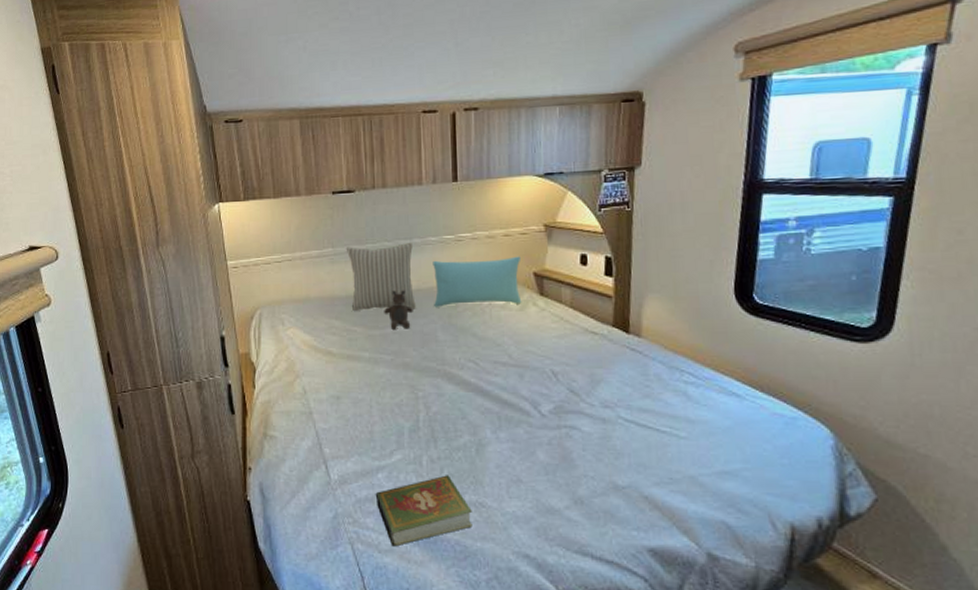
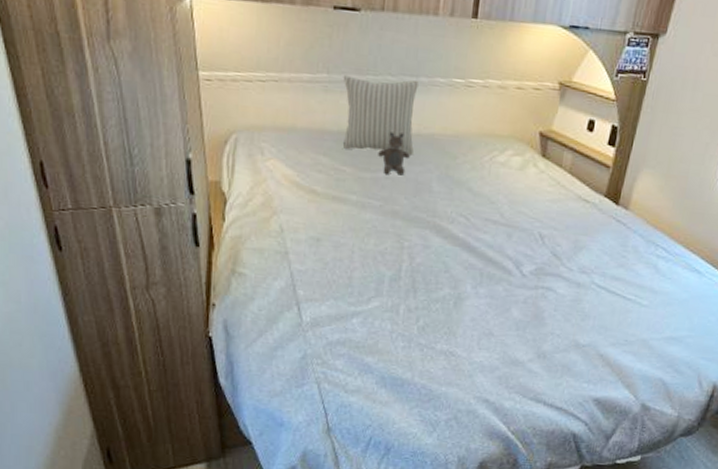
book: present [375,475,473,547] -> none [347,324,442,388]
pillow: present [433,256,522,307] -> none [432,104,531,163]

